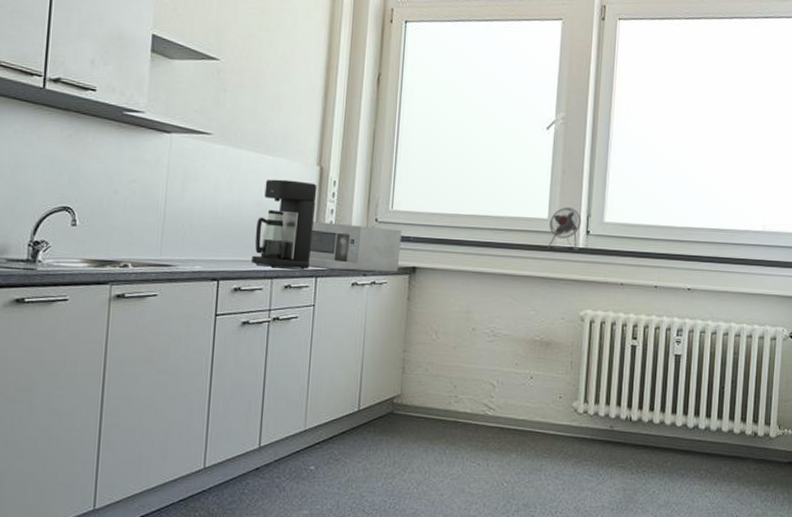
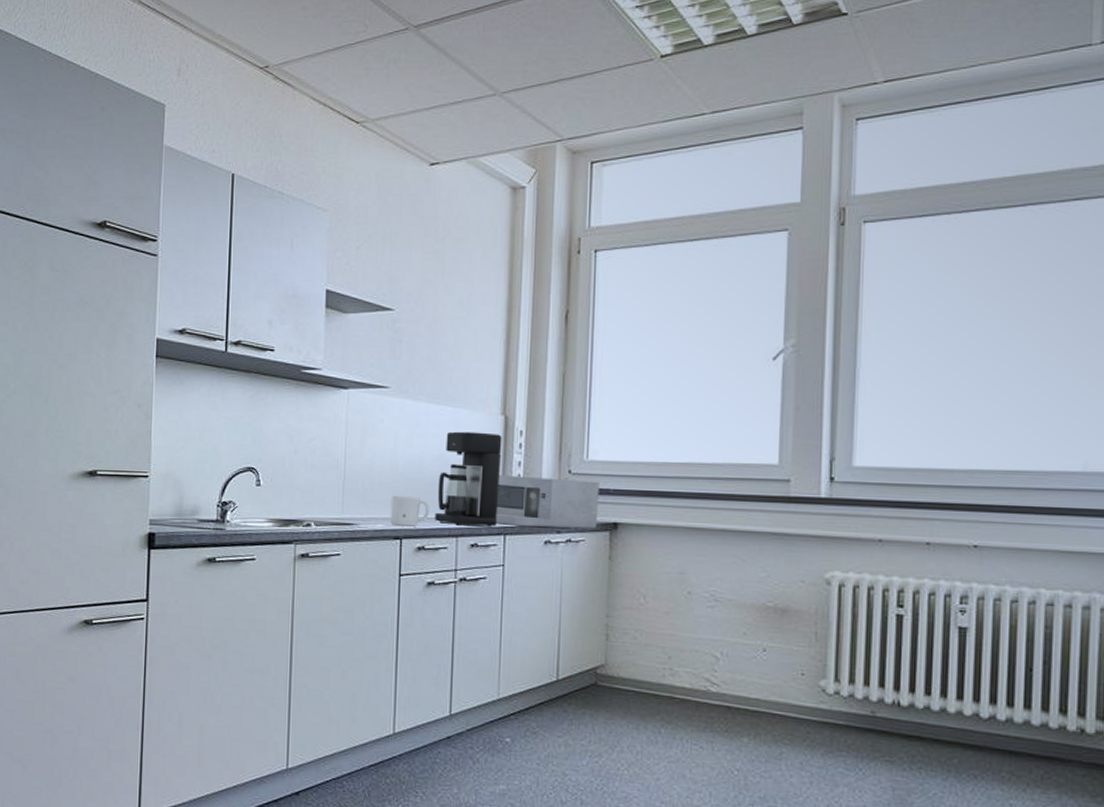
mug: none [208,238,247,269] -> present [390,495,430,527]
desk fan: present [547,207,582,252] -> none [779,450,823,503]

